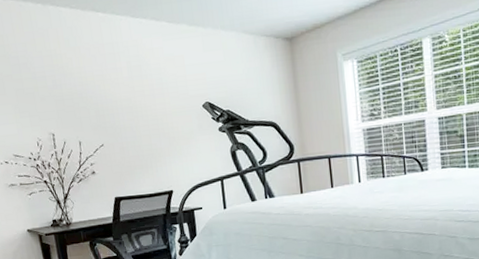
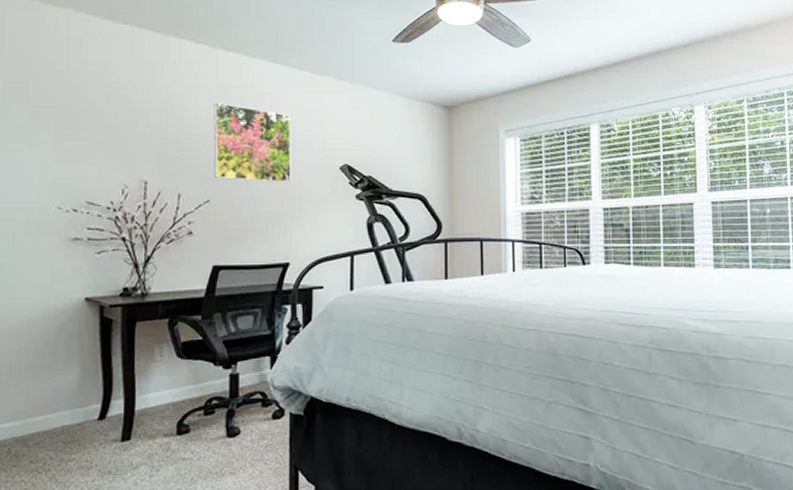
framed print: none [93,59,165,126] -> present [213,102,291,184]

